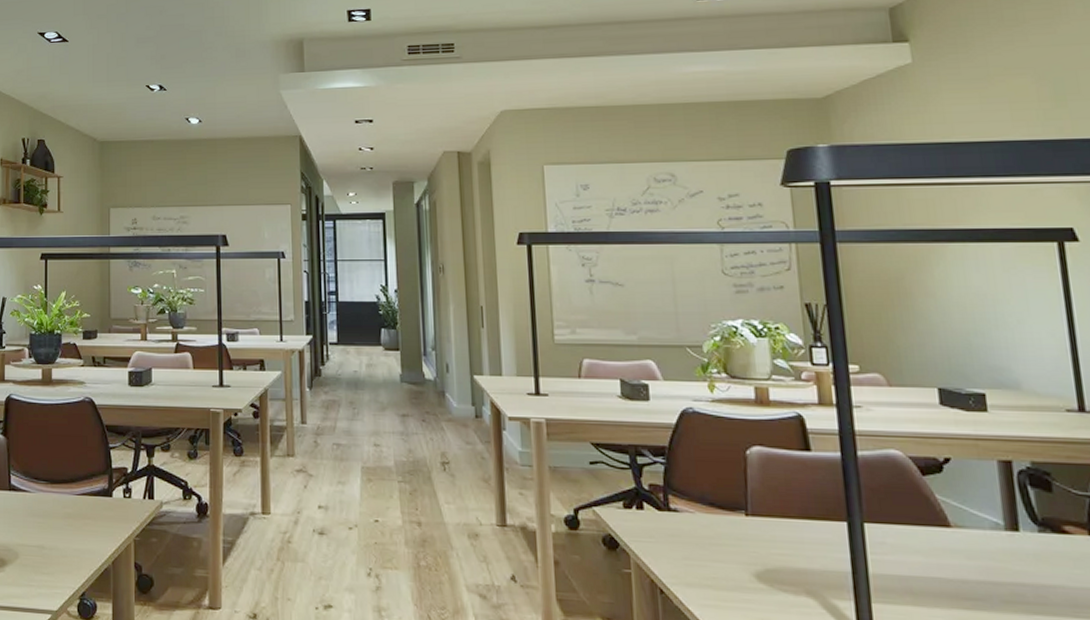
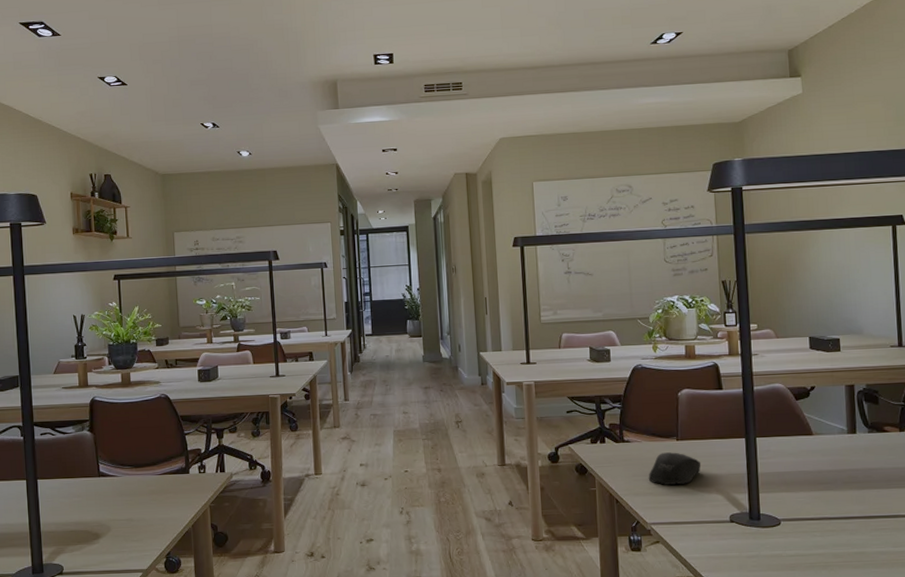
computer mouse: none [705,530,783,579] -> present [648,452,701,486]

